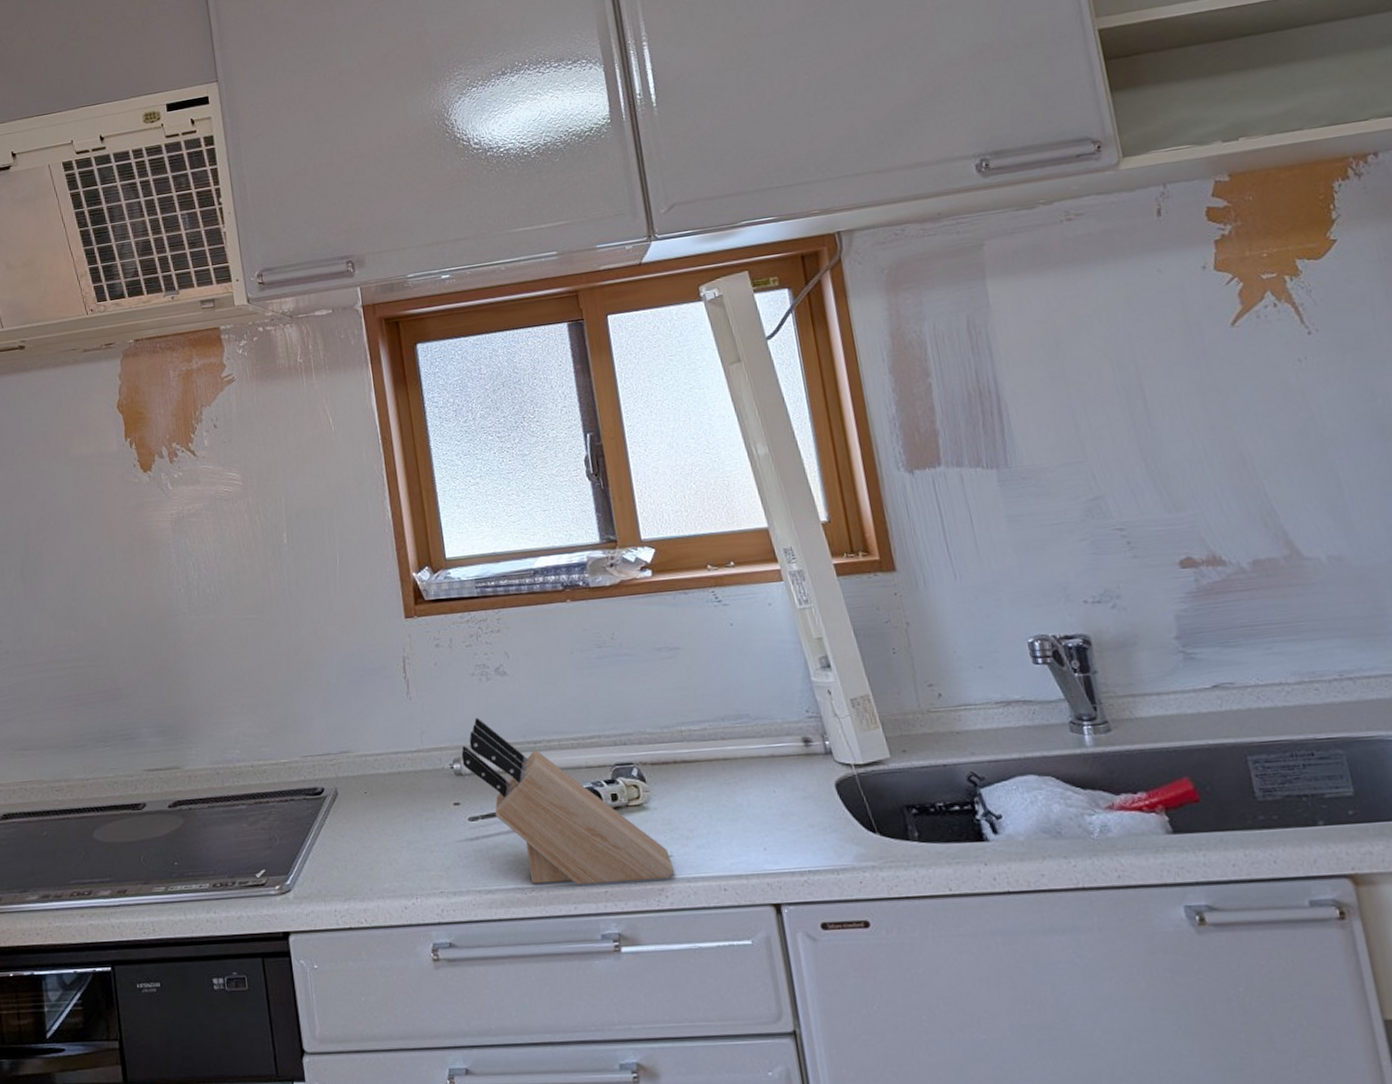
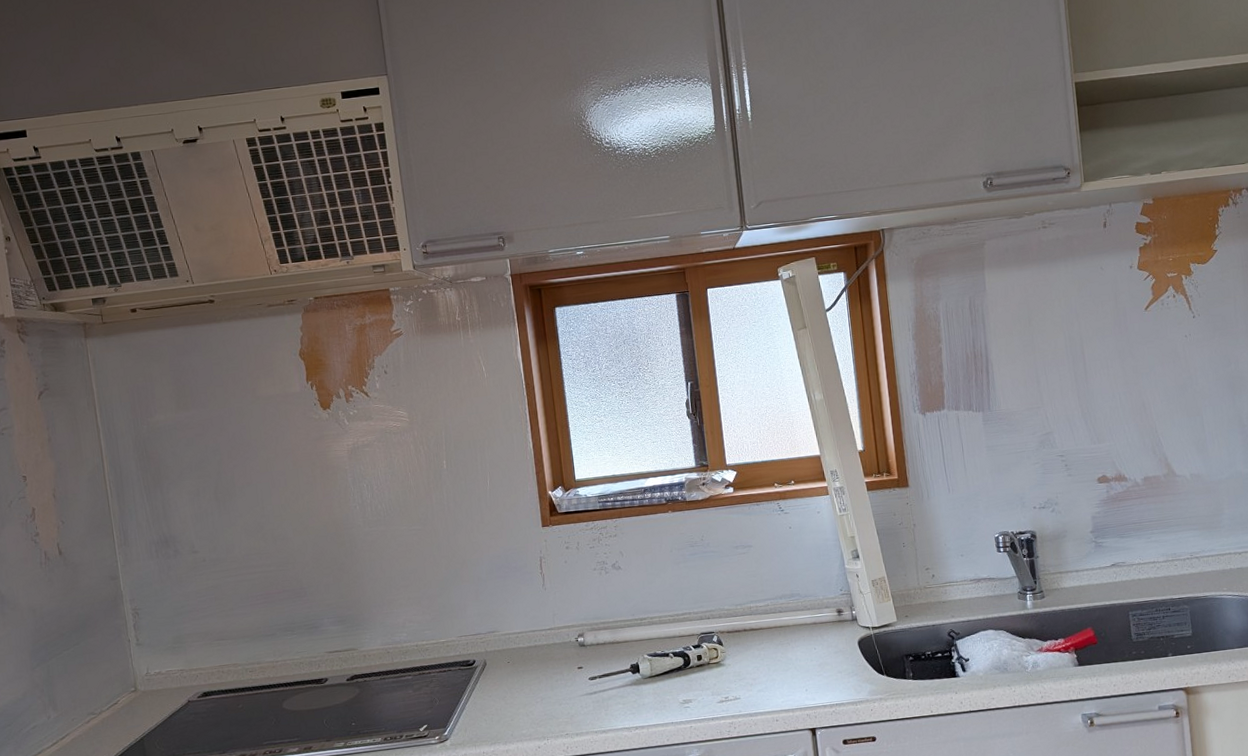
knife block: present [461,717,675,885] -> none [584,602,742,724]

